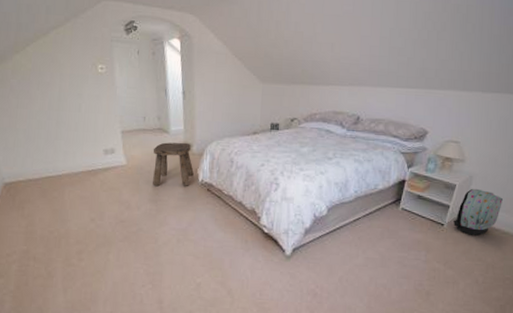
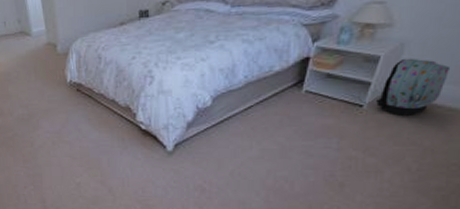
stool: present [153,142,194,186] -> none [17,43,61,90]

